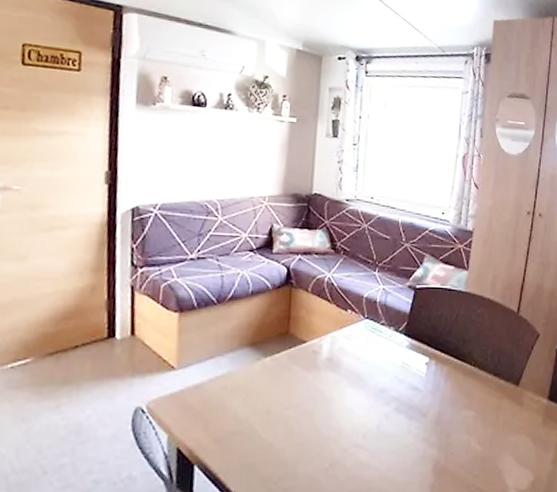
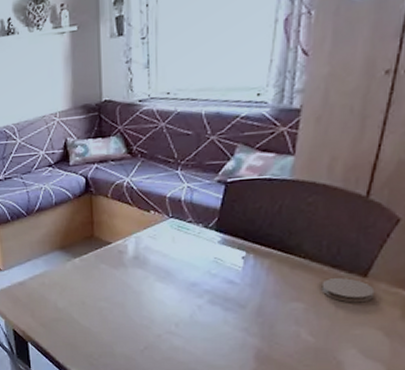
coaster: none [487,386,525,410] -> present [321,278,375,303]

